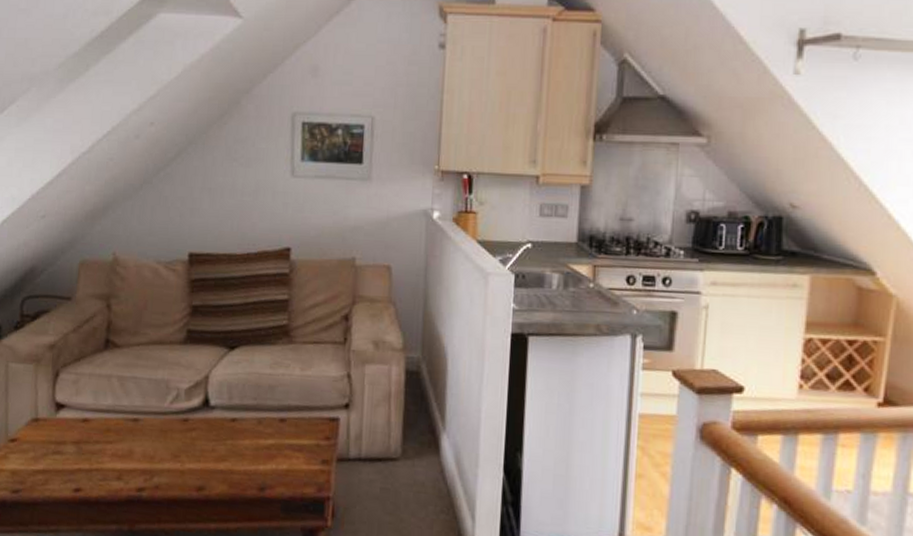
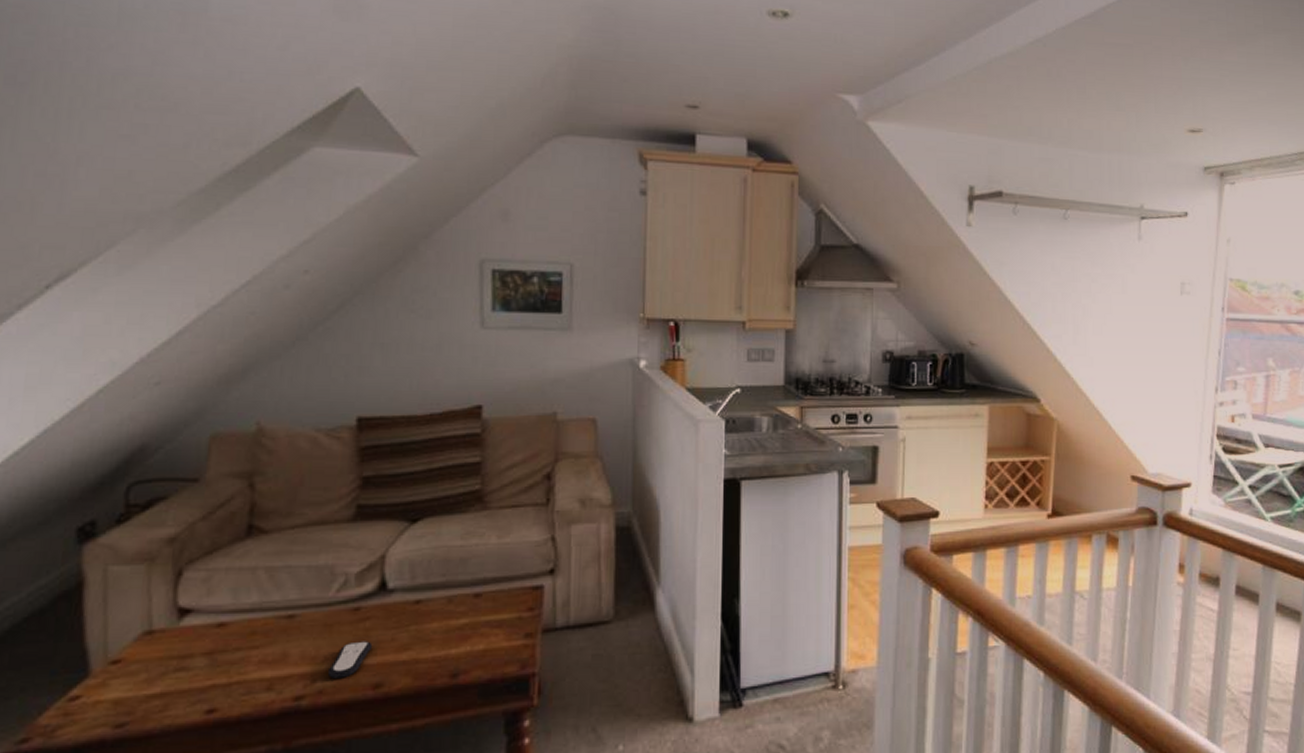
remote control: none [163,448,197,478] -> present [328,641,373,678]

